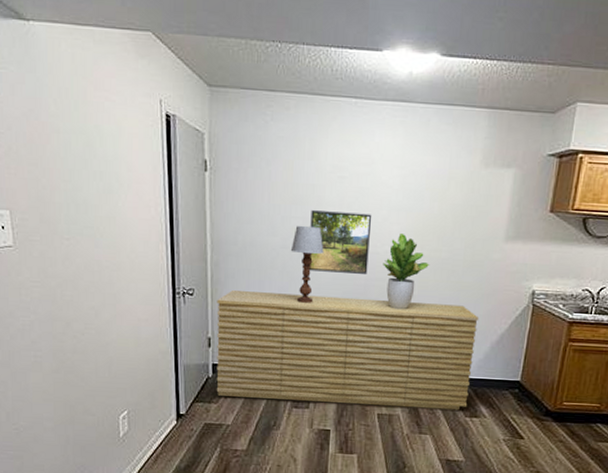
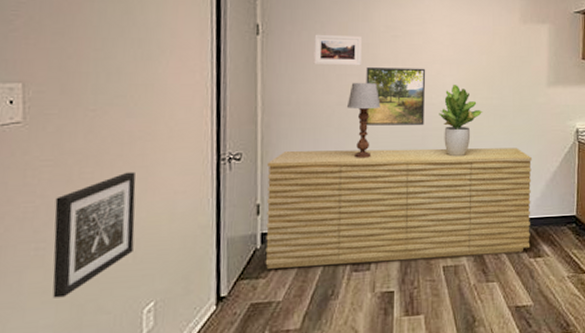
wall art: none [45,297,108,398] -> present [52,171,136,298]
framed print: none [259,172,307,209] -> present [314,34,362,66]

